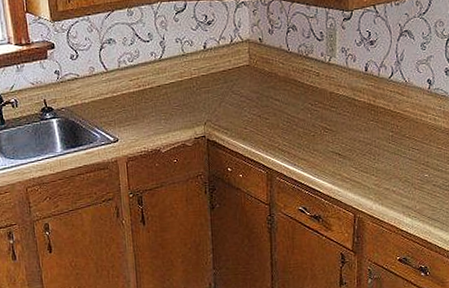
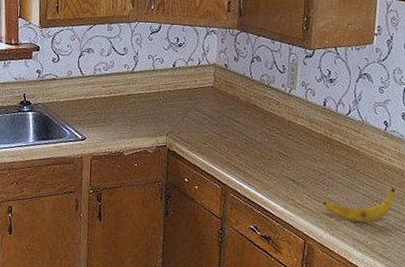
banana: none [371,148,441,189] -> present [323,188,395,223]

